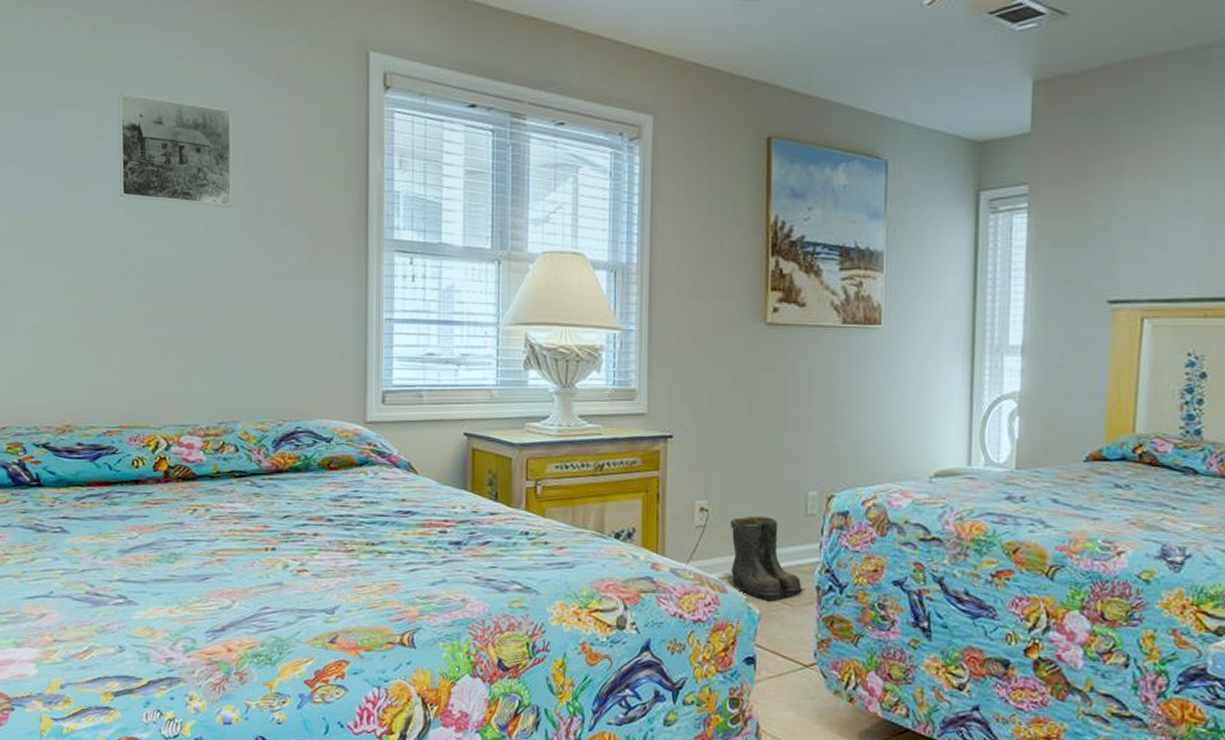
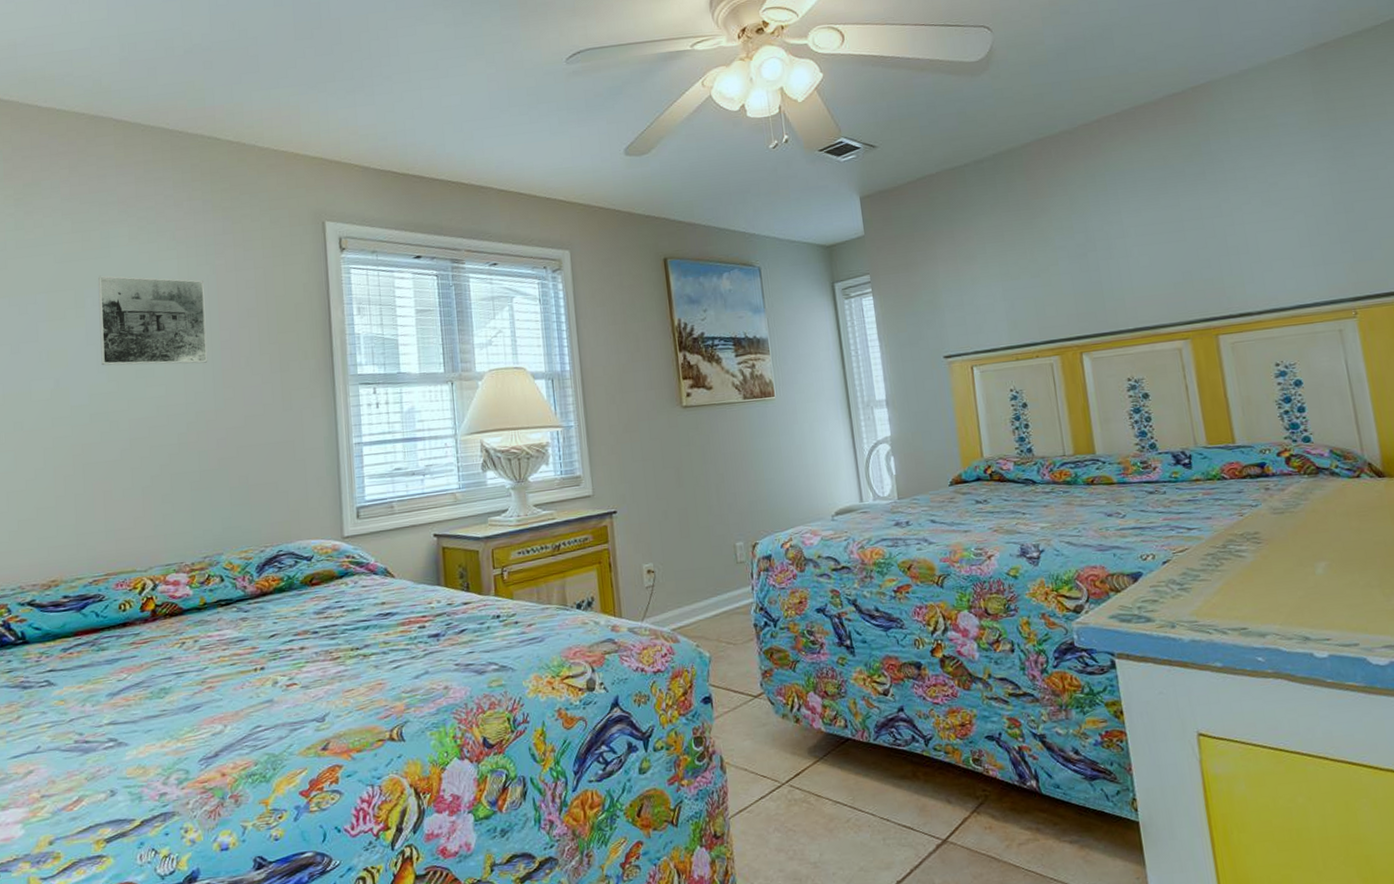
boots: present [731,515,805,602] -> none [675,569,745,644]

